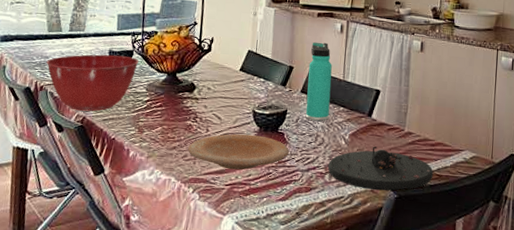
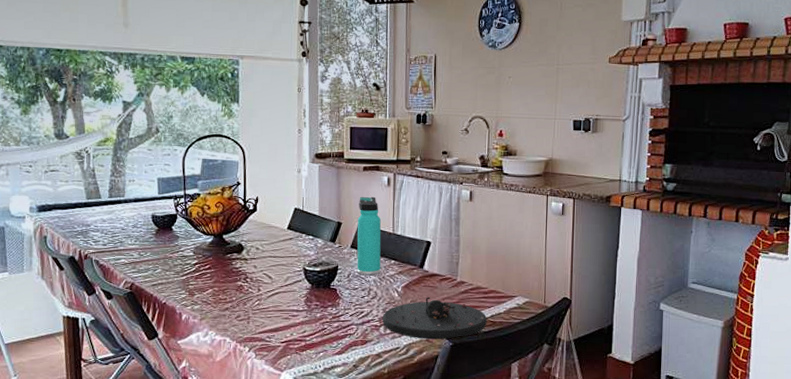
mixing bowl: present [46,54,139,112] -> none [88,219,184,277]
plate: present [188,134,290,170] -> none [241,292,343,327]

